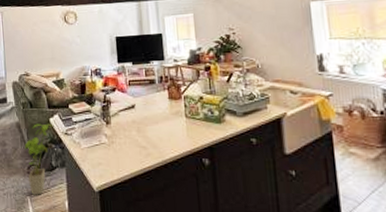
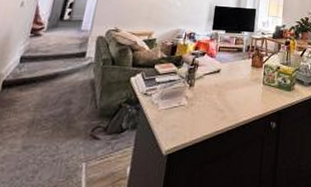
house plant: present [24,123,55,195] -> none [88,82,135,161]

